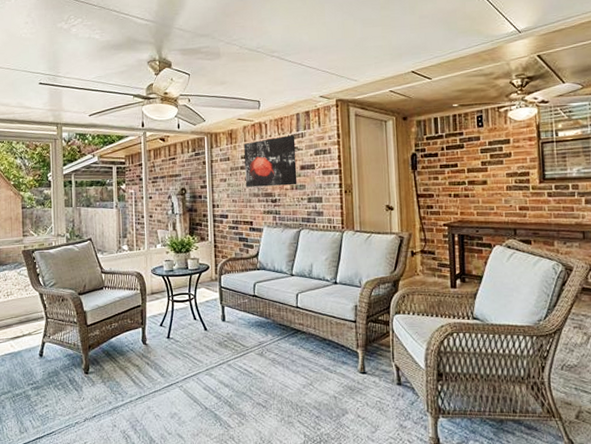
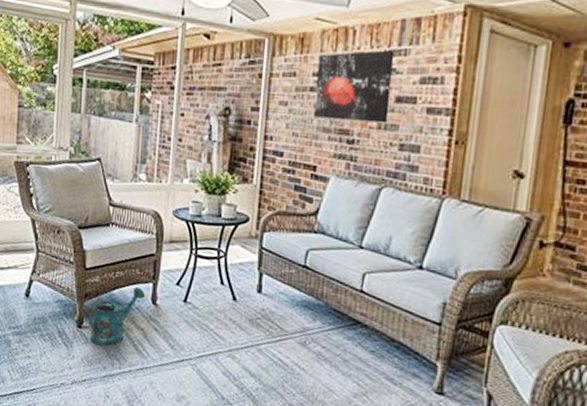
watering can: none [92,333,136,384] -> present [88,286,145,346]

